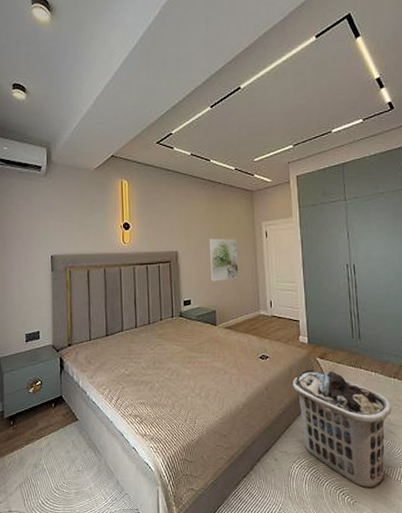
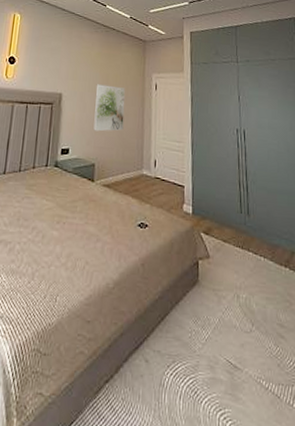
clothes hamper: present [292,369,392,489] -> none [172,245,283,413]

